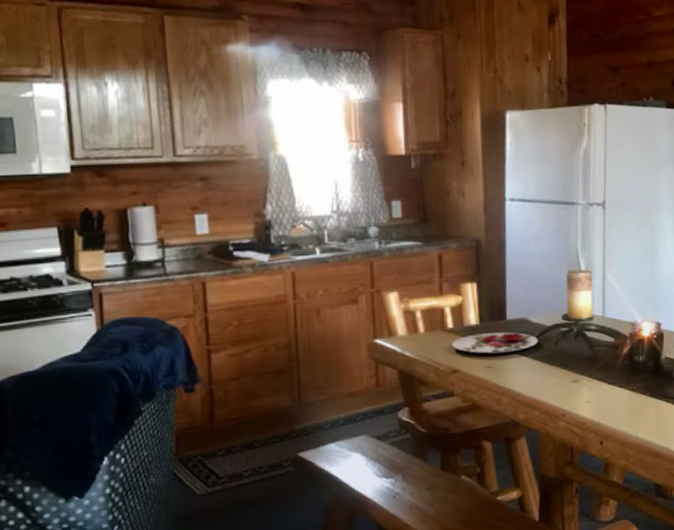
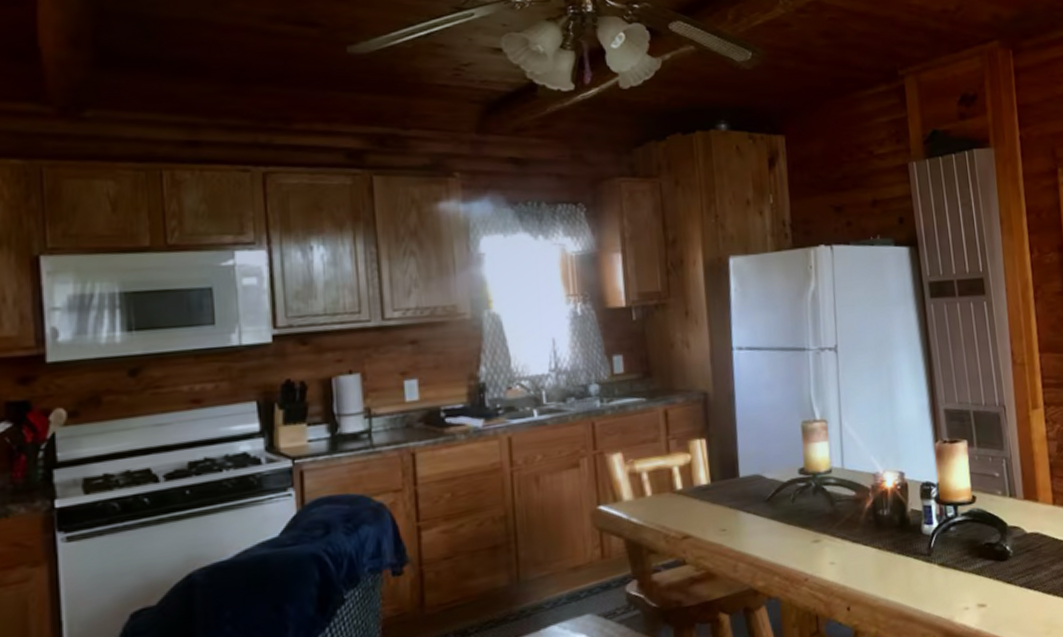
plate: present [451,332,538,354] -> none [681,490,774,517]

